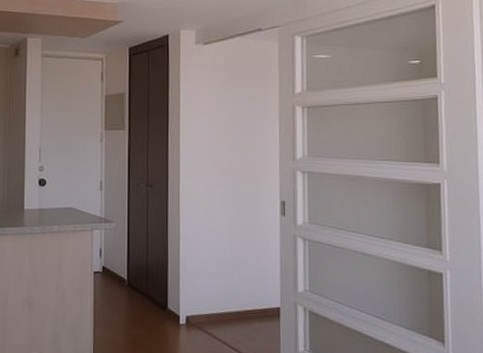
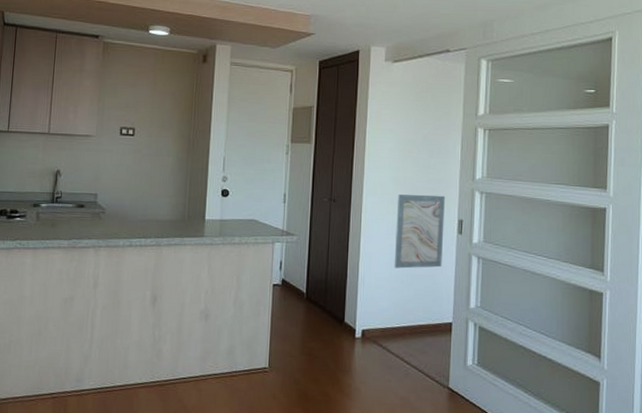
wall art: none [215,176,266,253] -> present [394,194,445,269]

